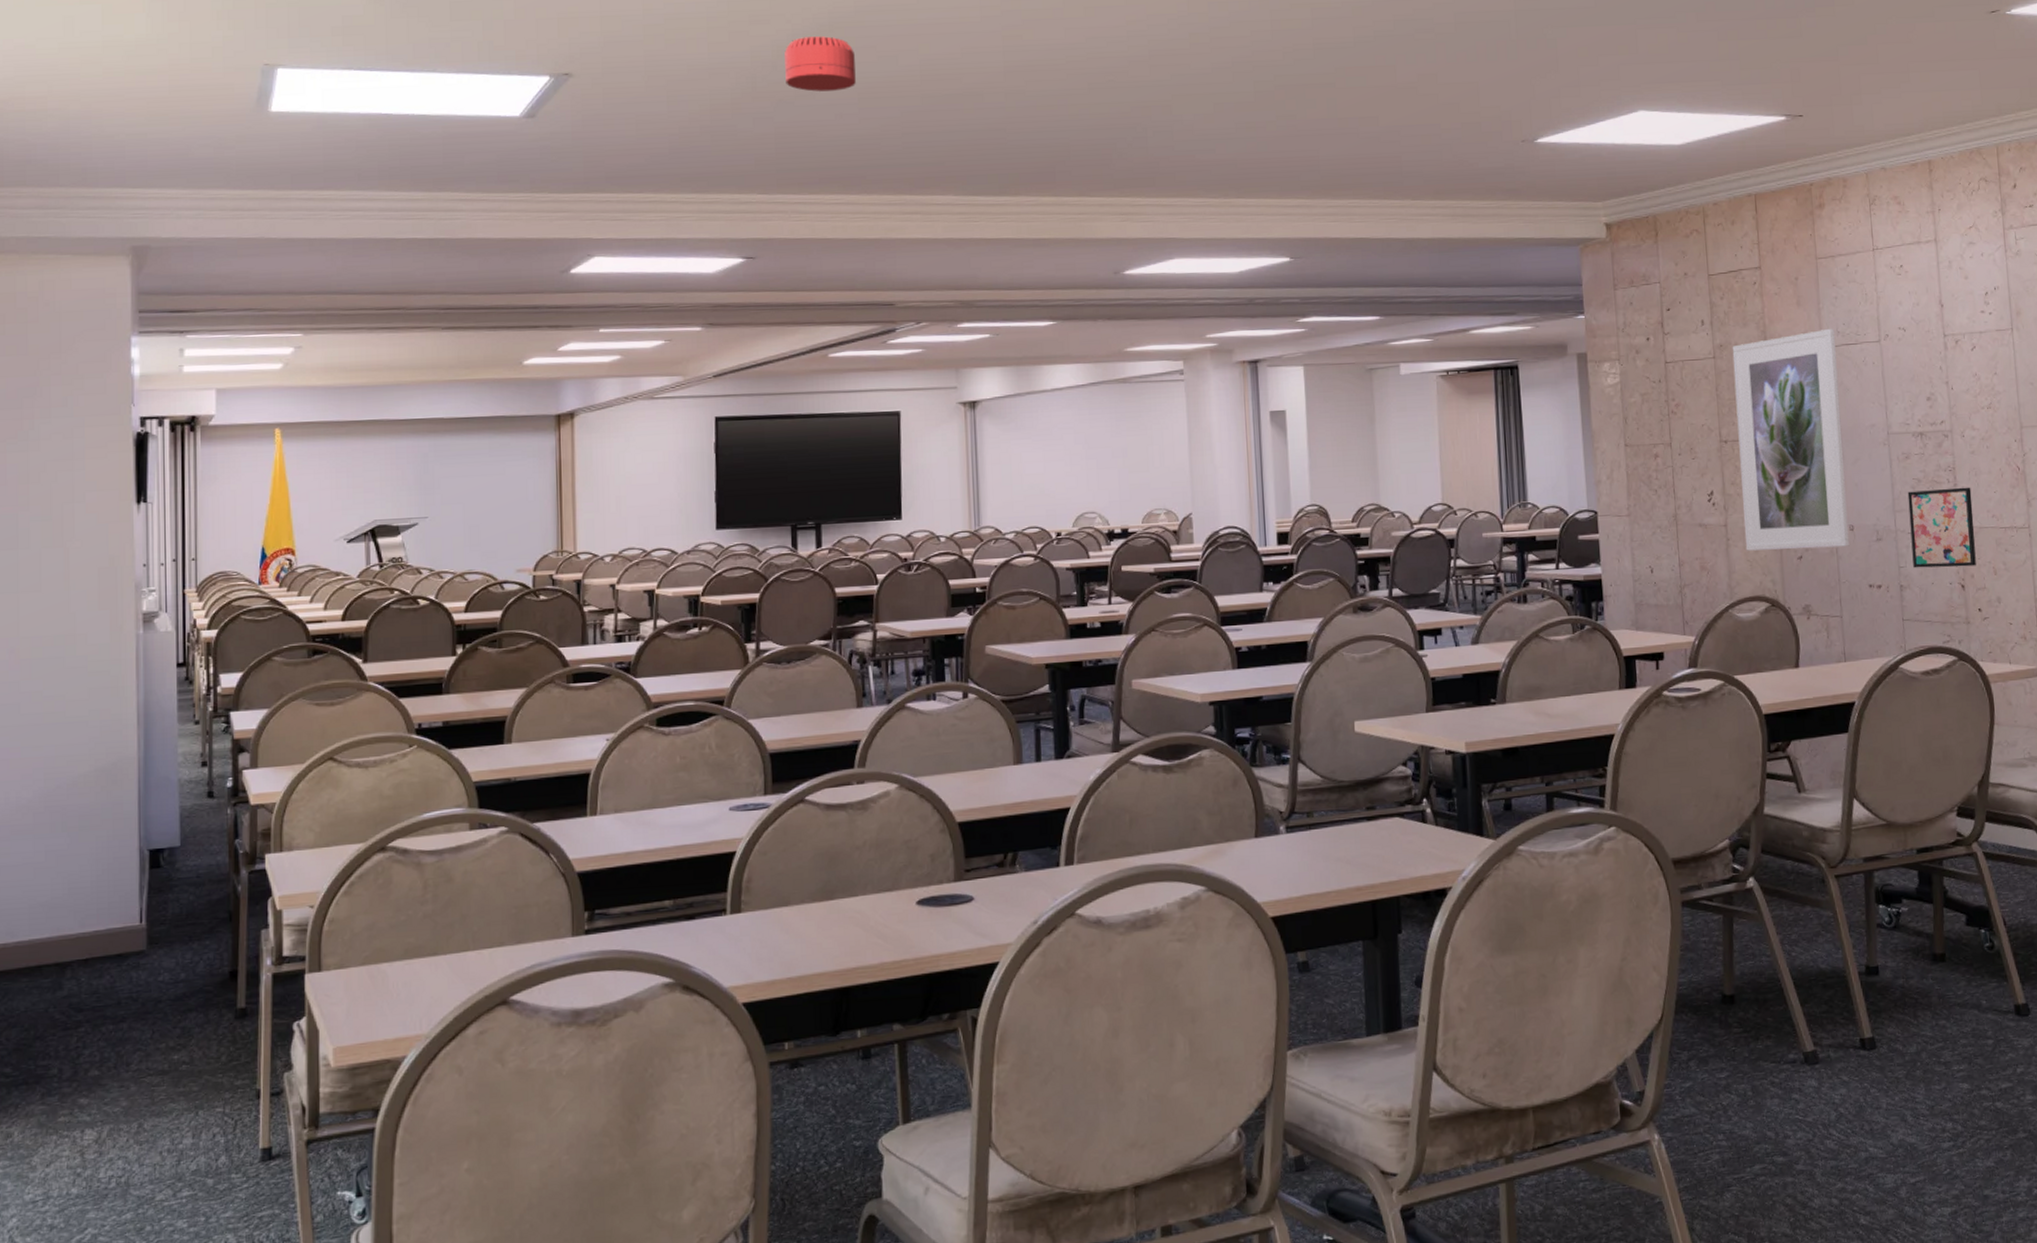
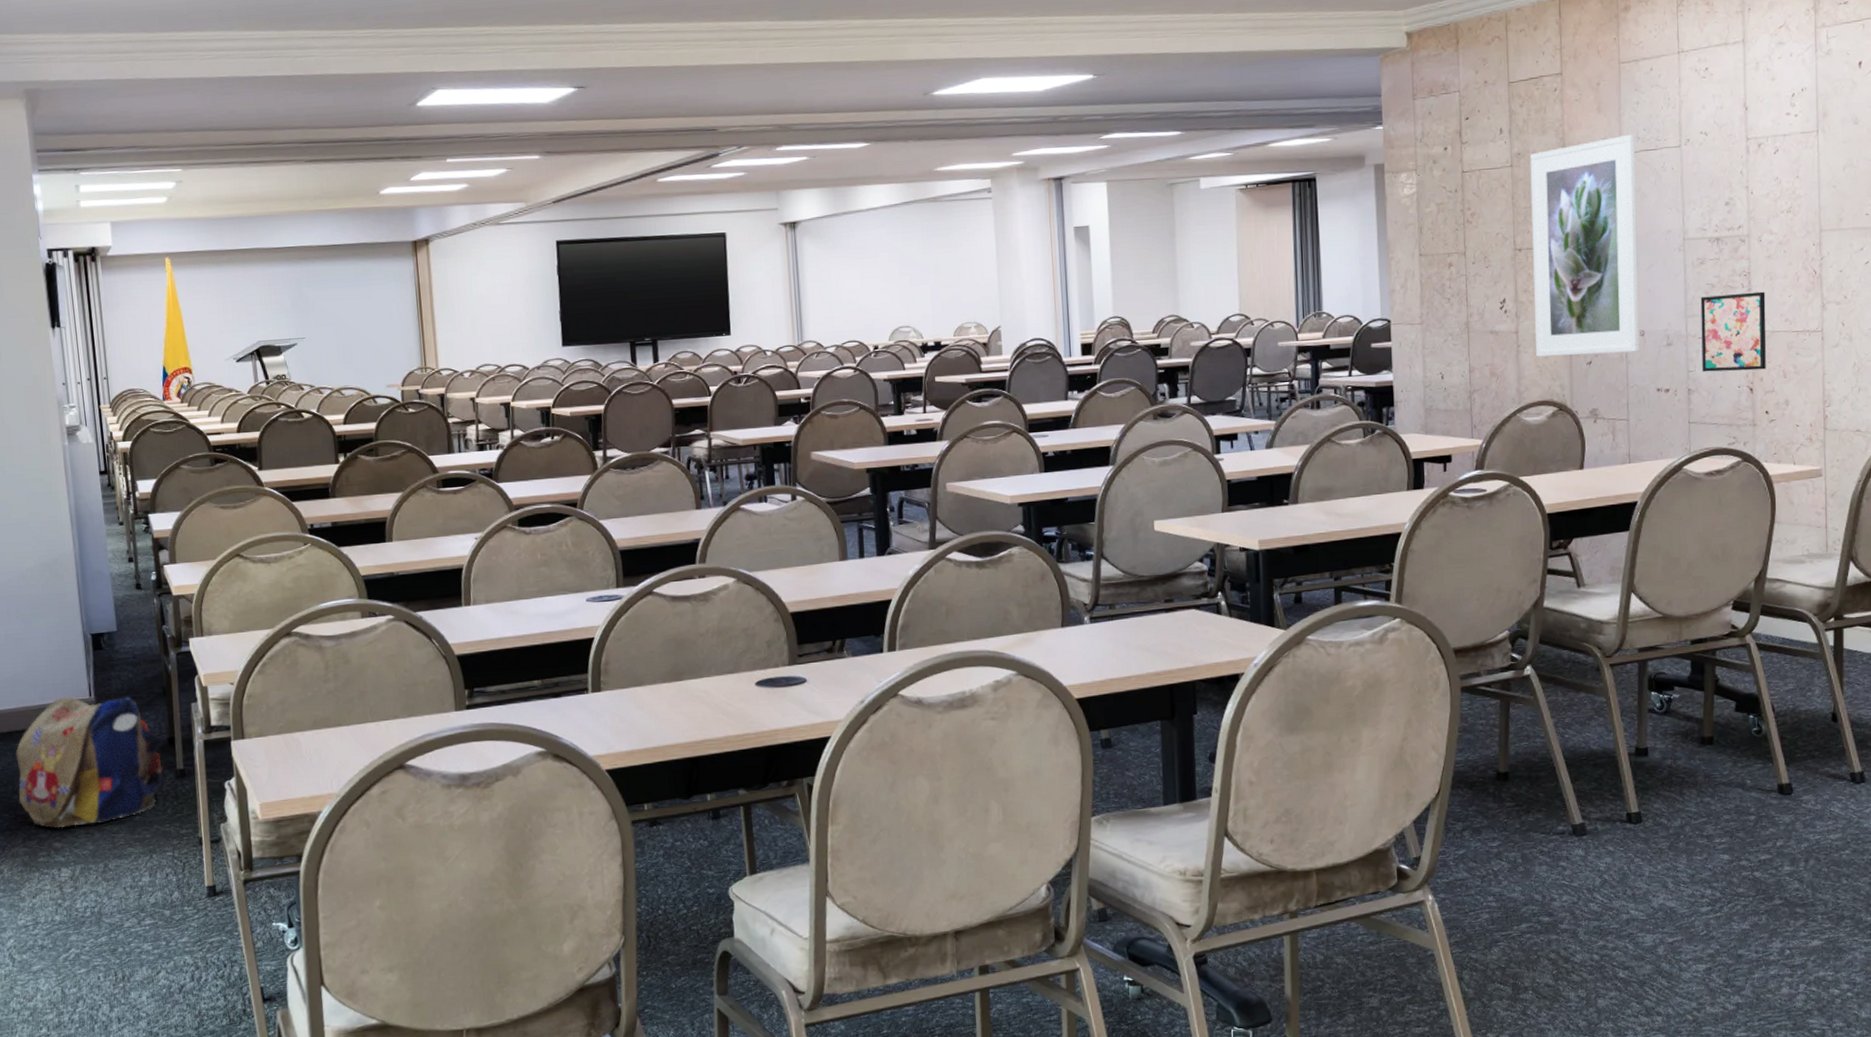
backpack: none [41,922,225,1081] -> present [15,696,164,828]

